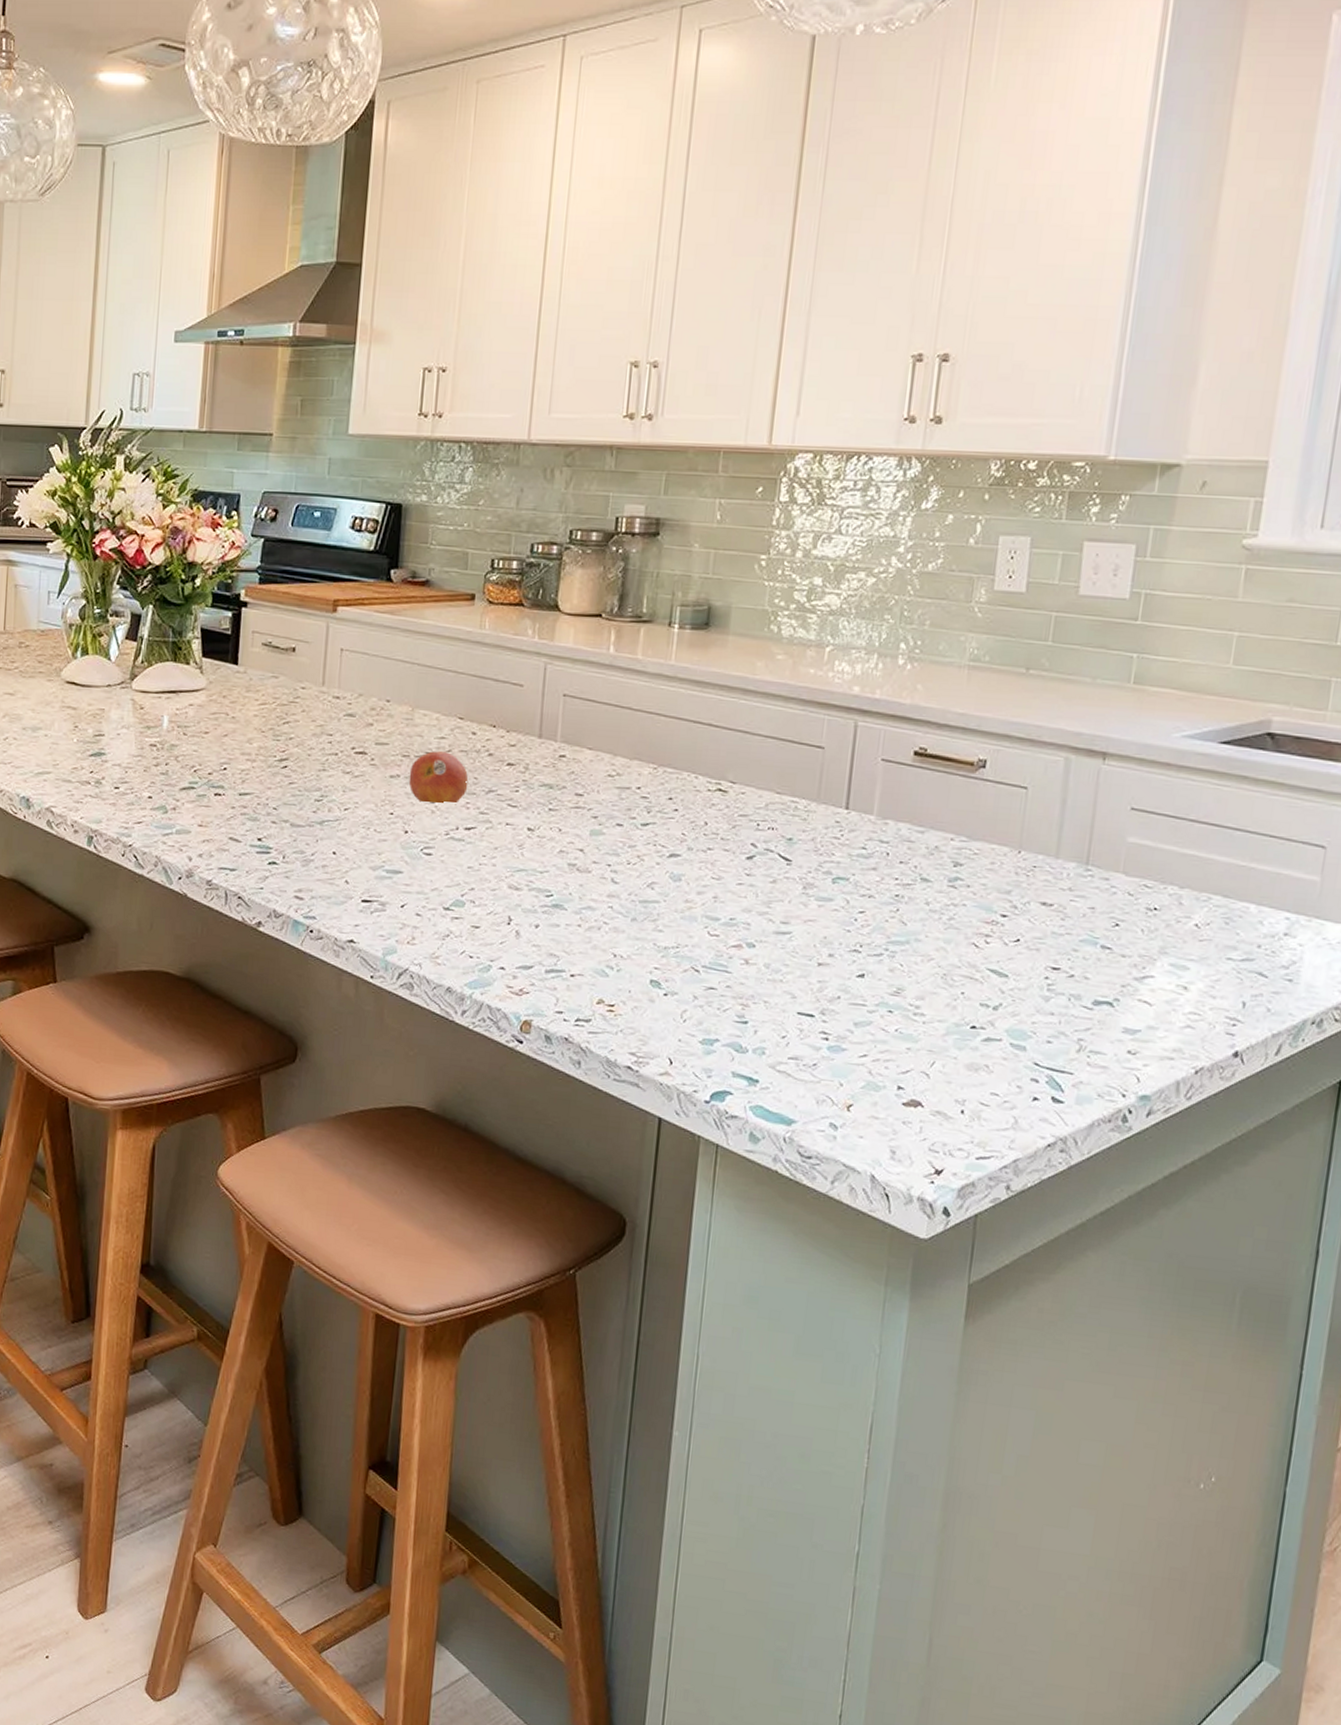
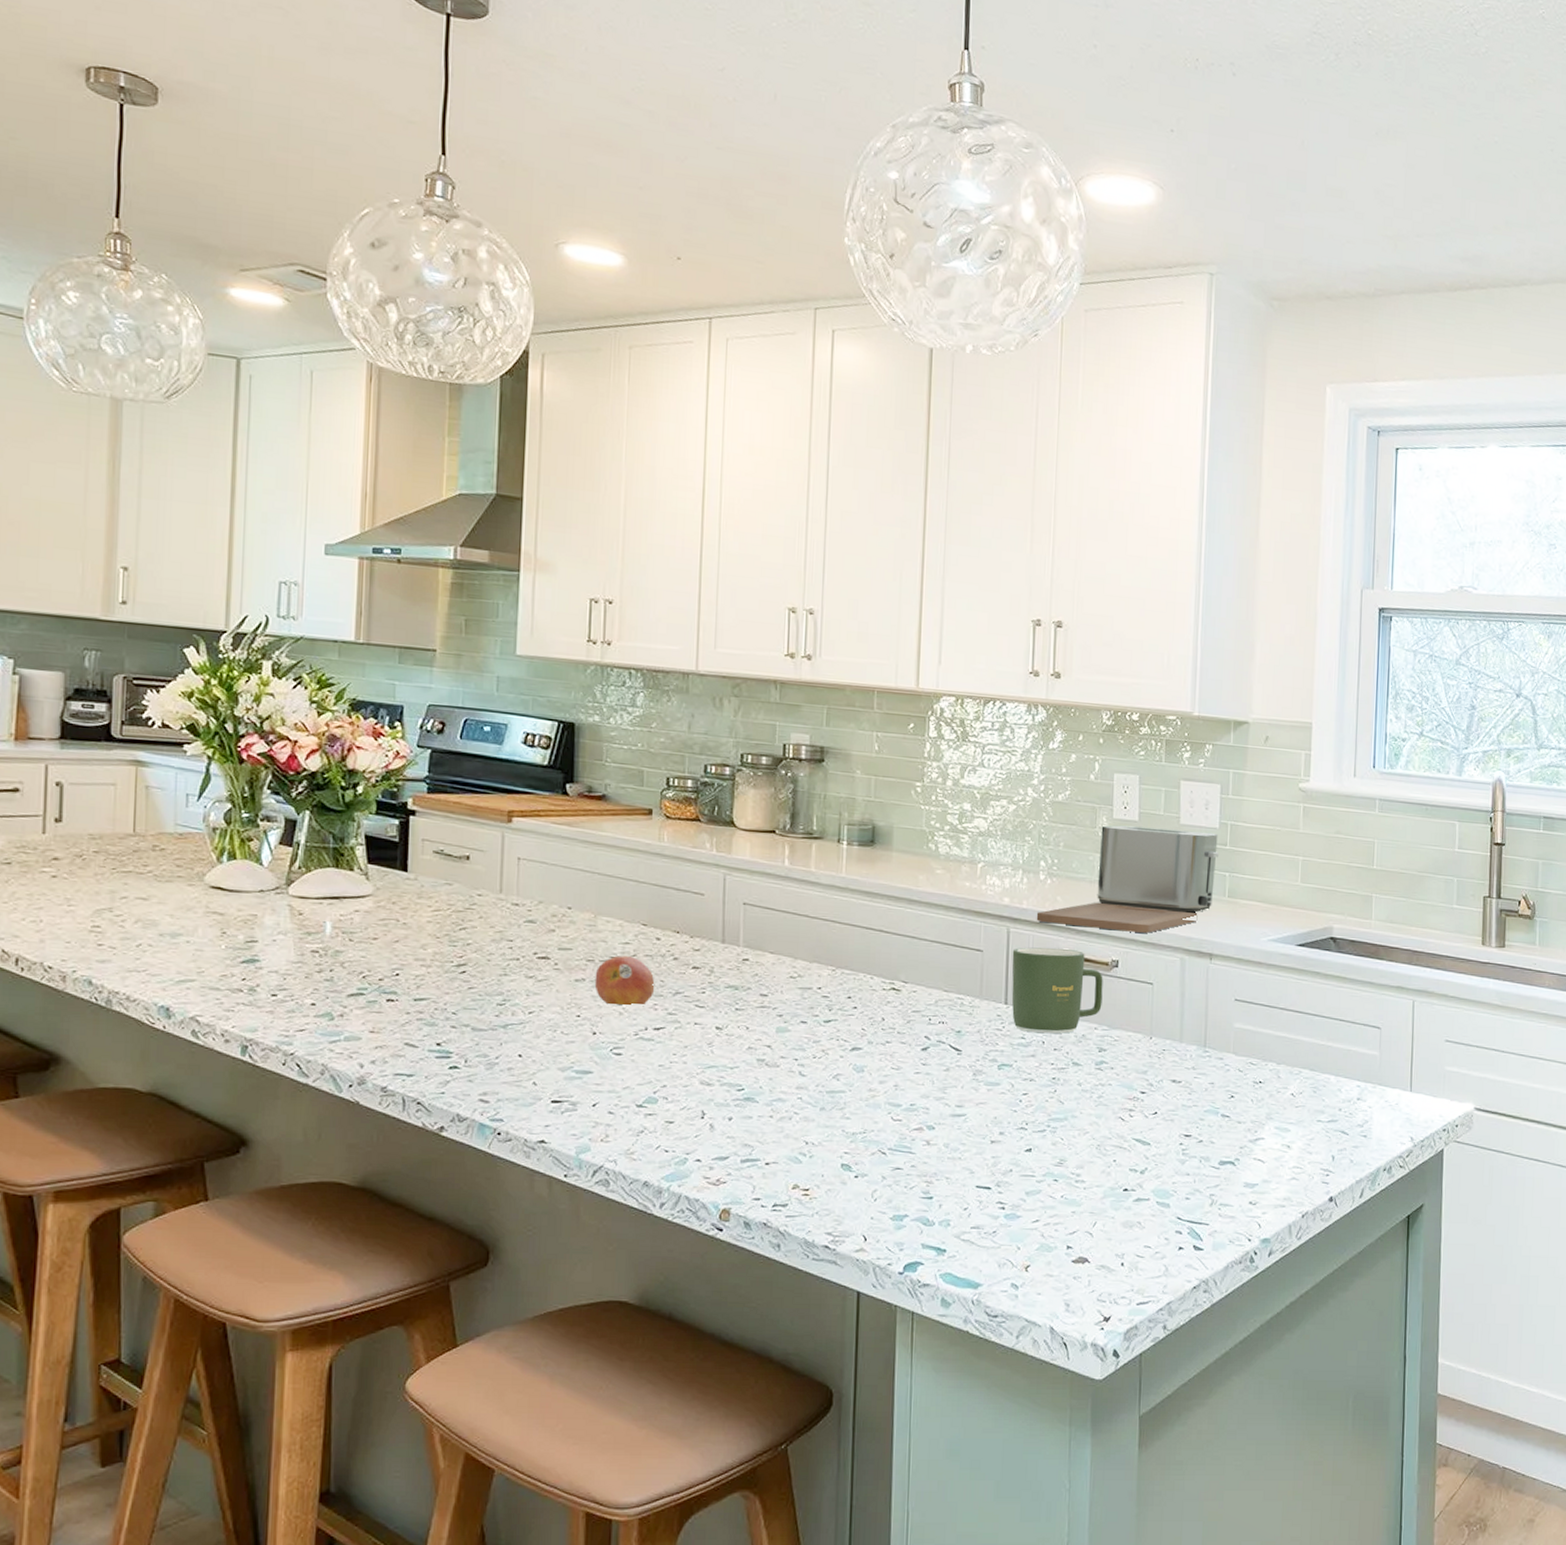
mug: none [853,743,966,845] -> present [1011,947,1103,1034]
cutting board: none [890,691,1092,727] -> present [1036,902,1198,933]
toaster: none [966,598,1127,704] -> present [1097,825,1220,913]

